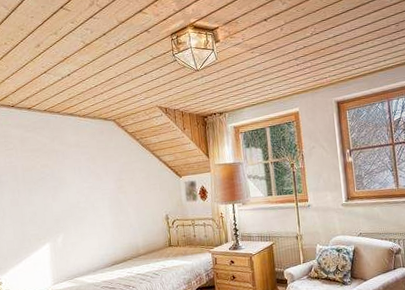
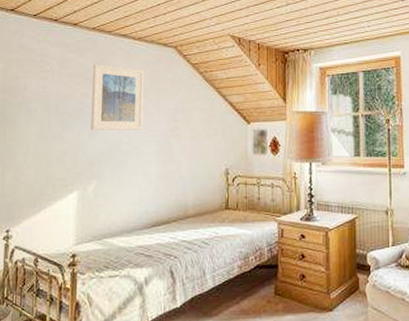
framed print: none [48,139,96,194] -> present [91,63,144,131]

